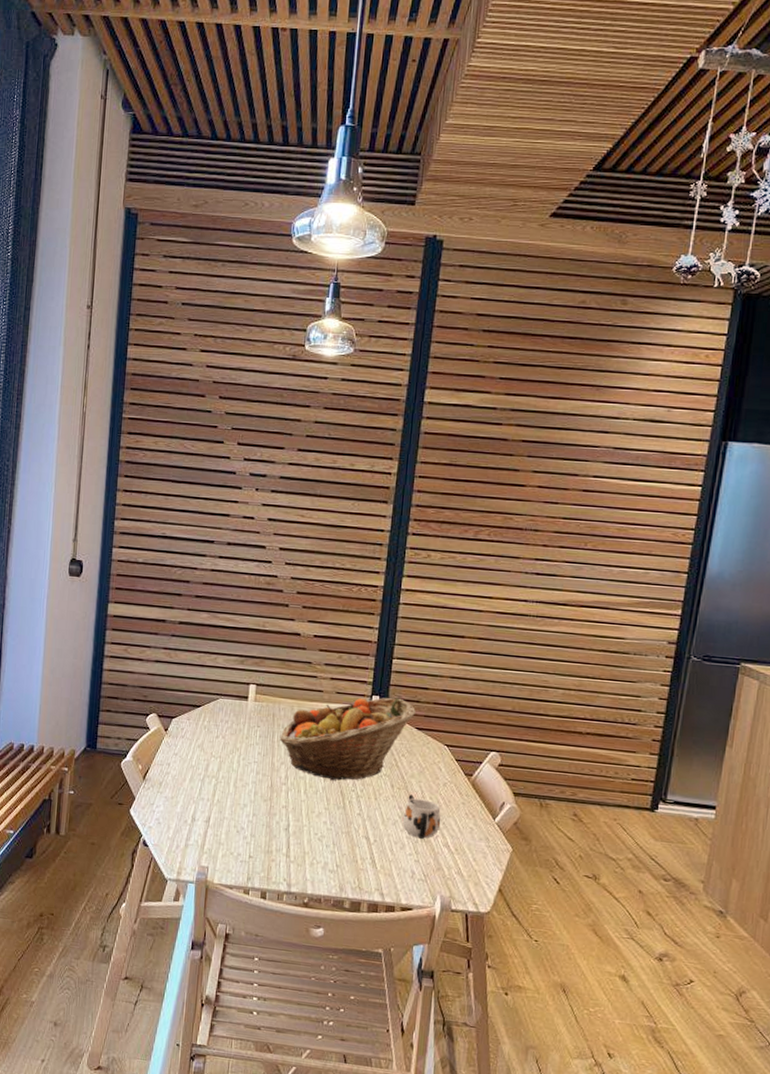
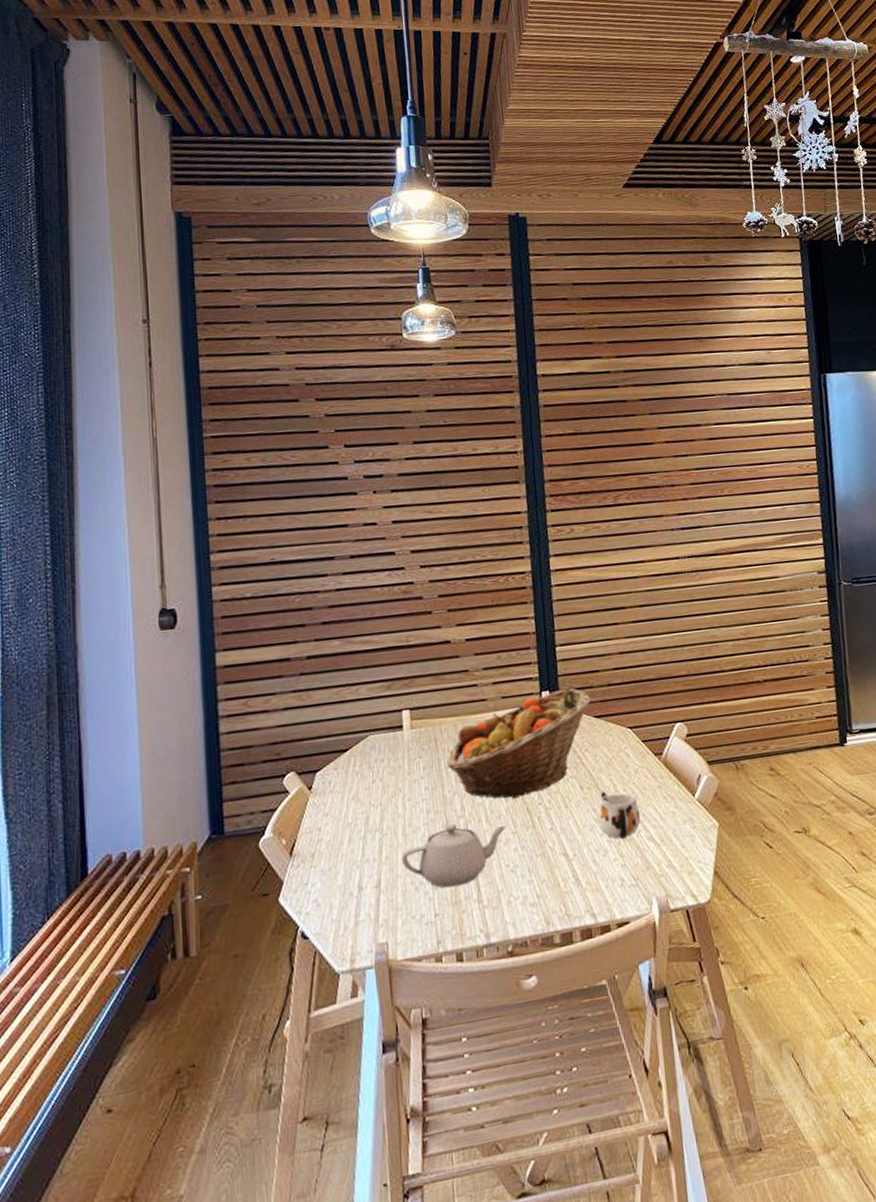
teapot: none [229,787,321,840] -> present [401,823,506,888]

